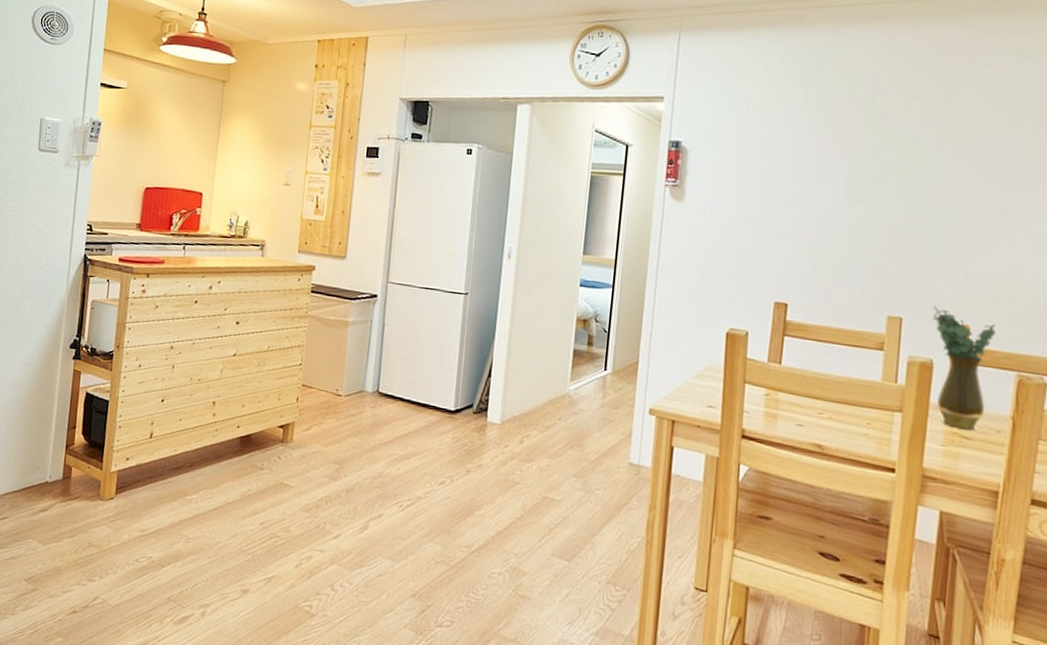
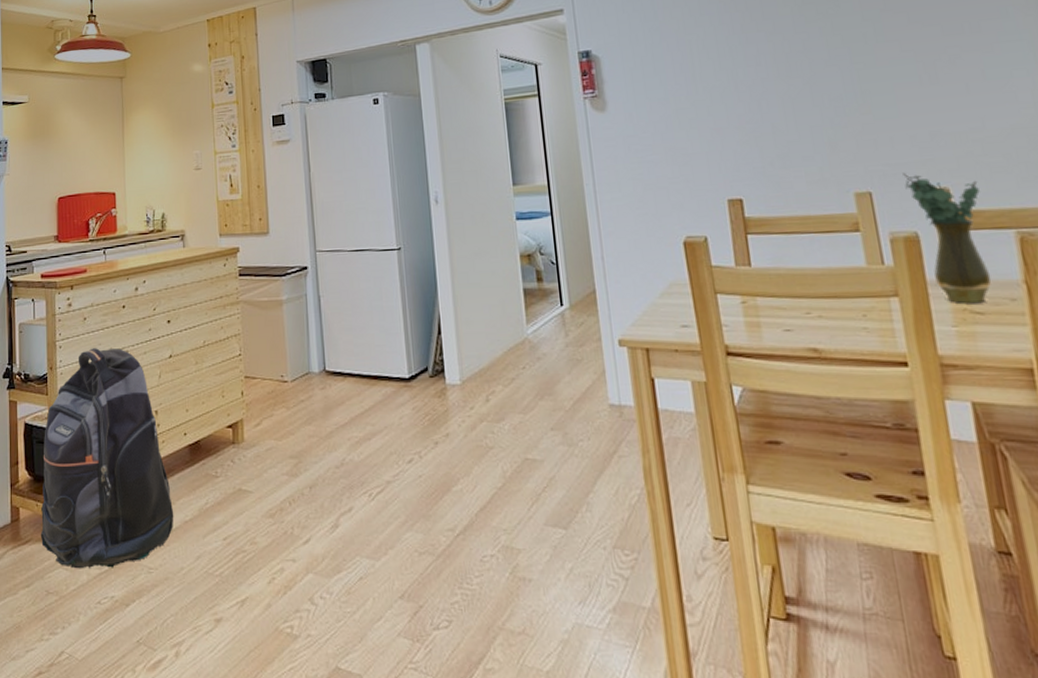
backpack: none [89,335,218,533] -> present [40,348,174,569]

